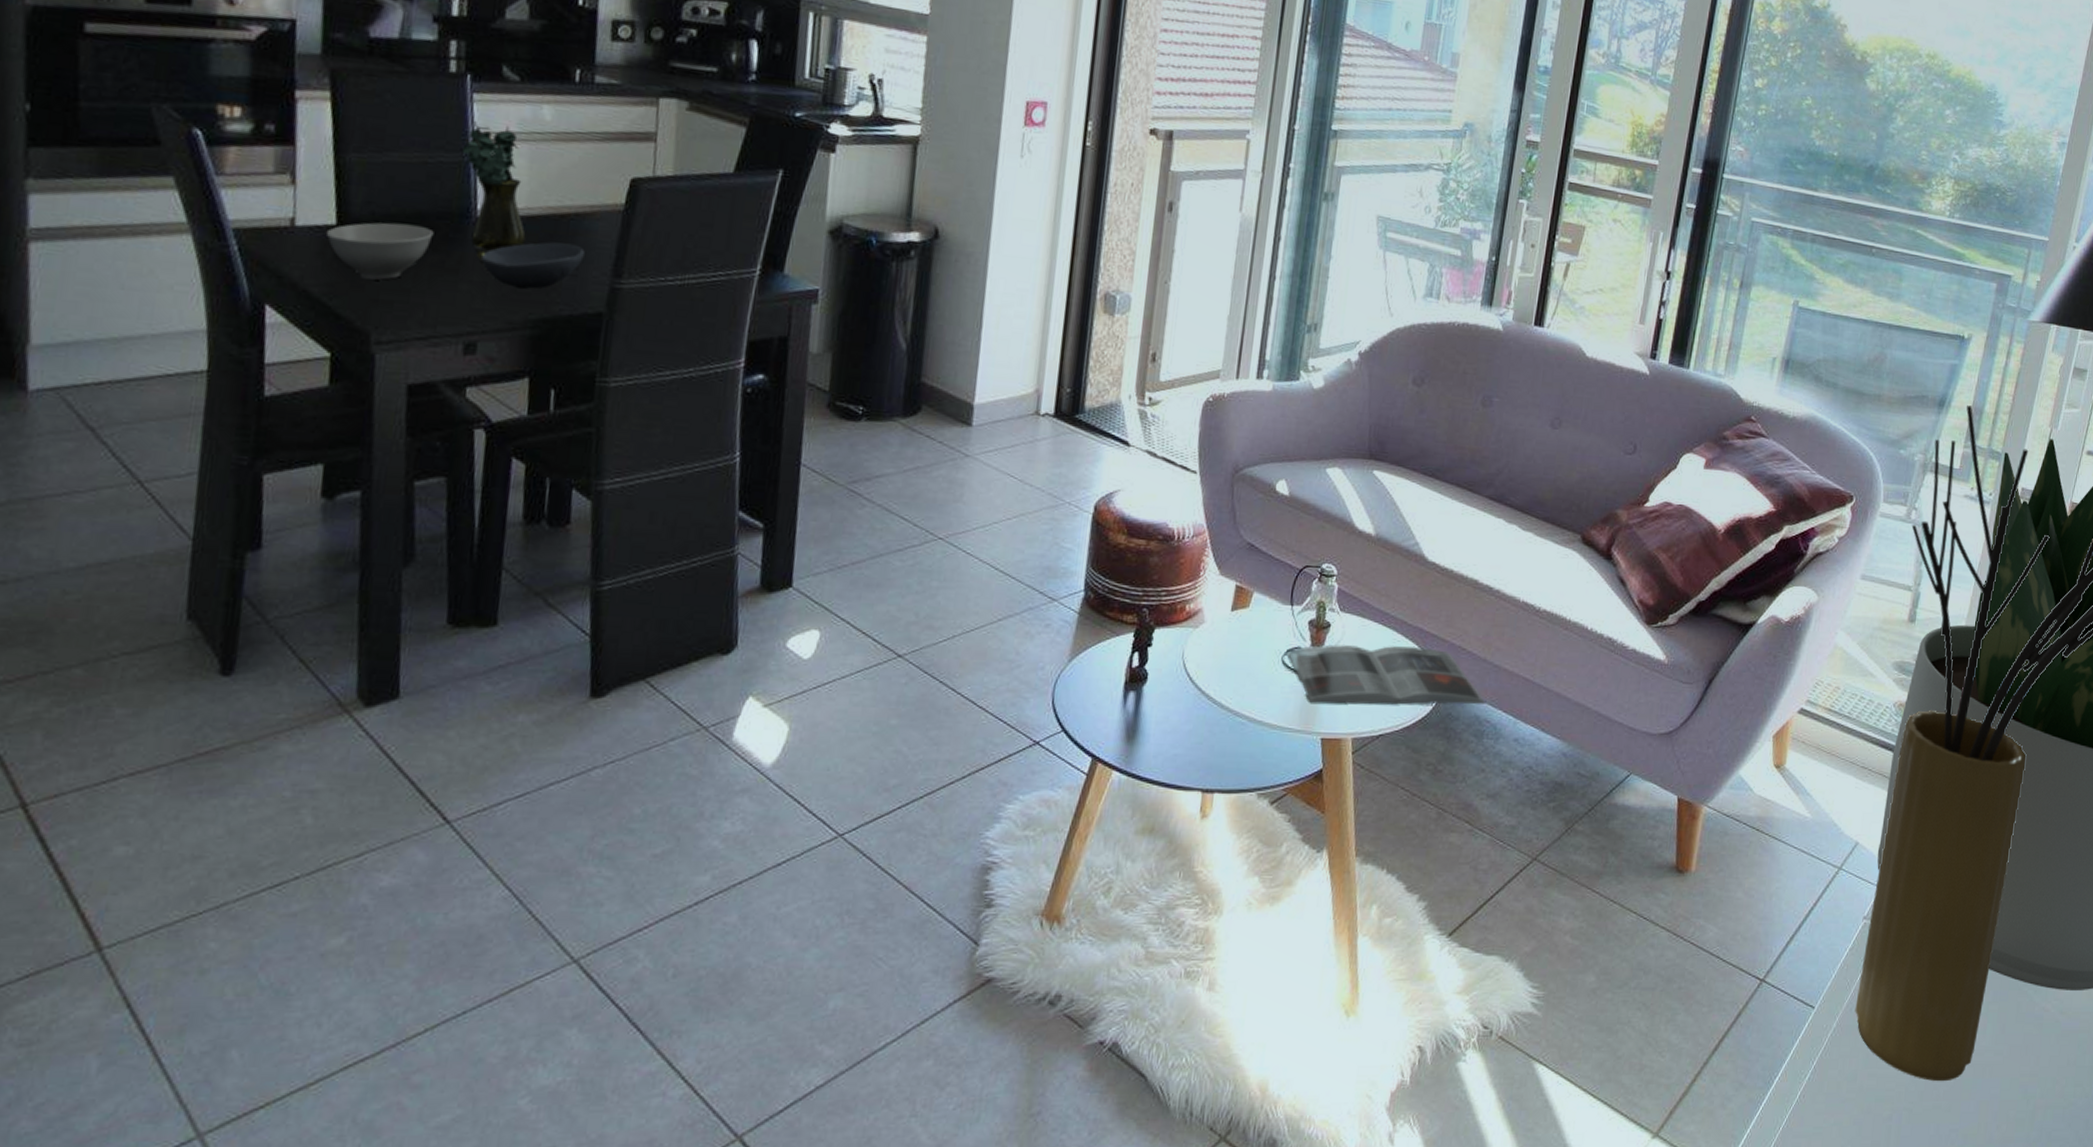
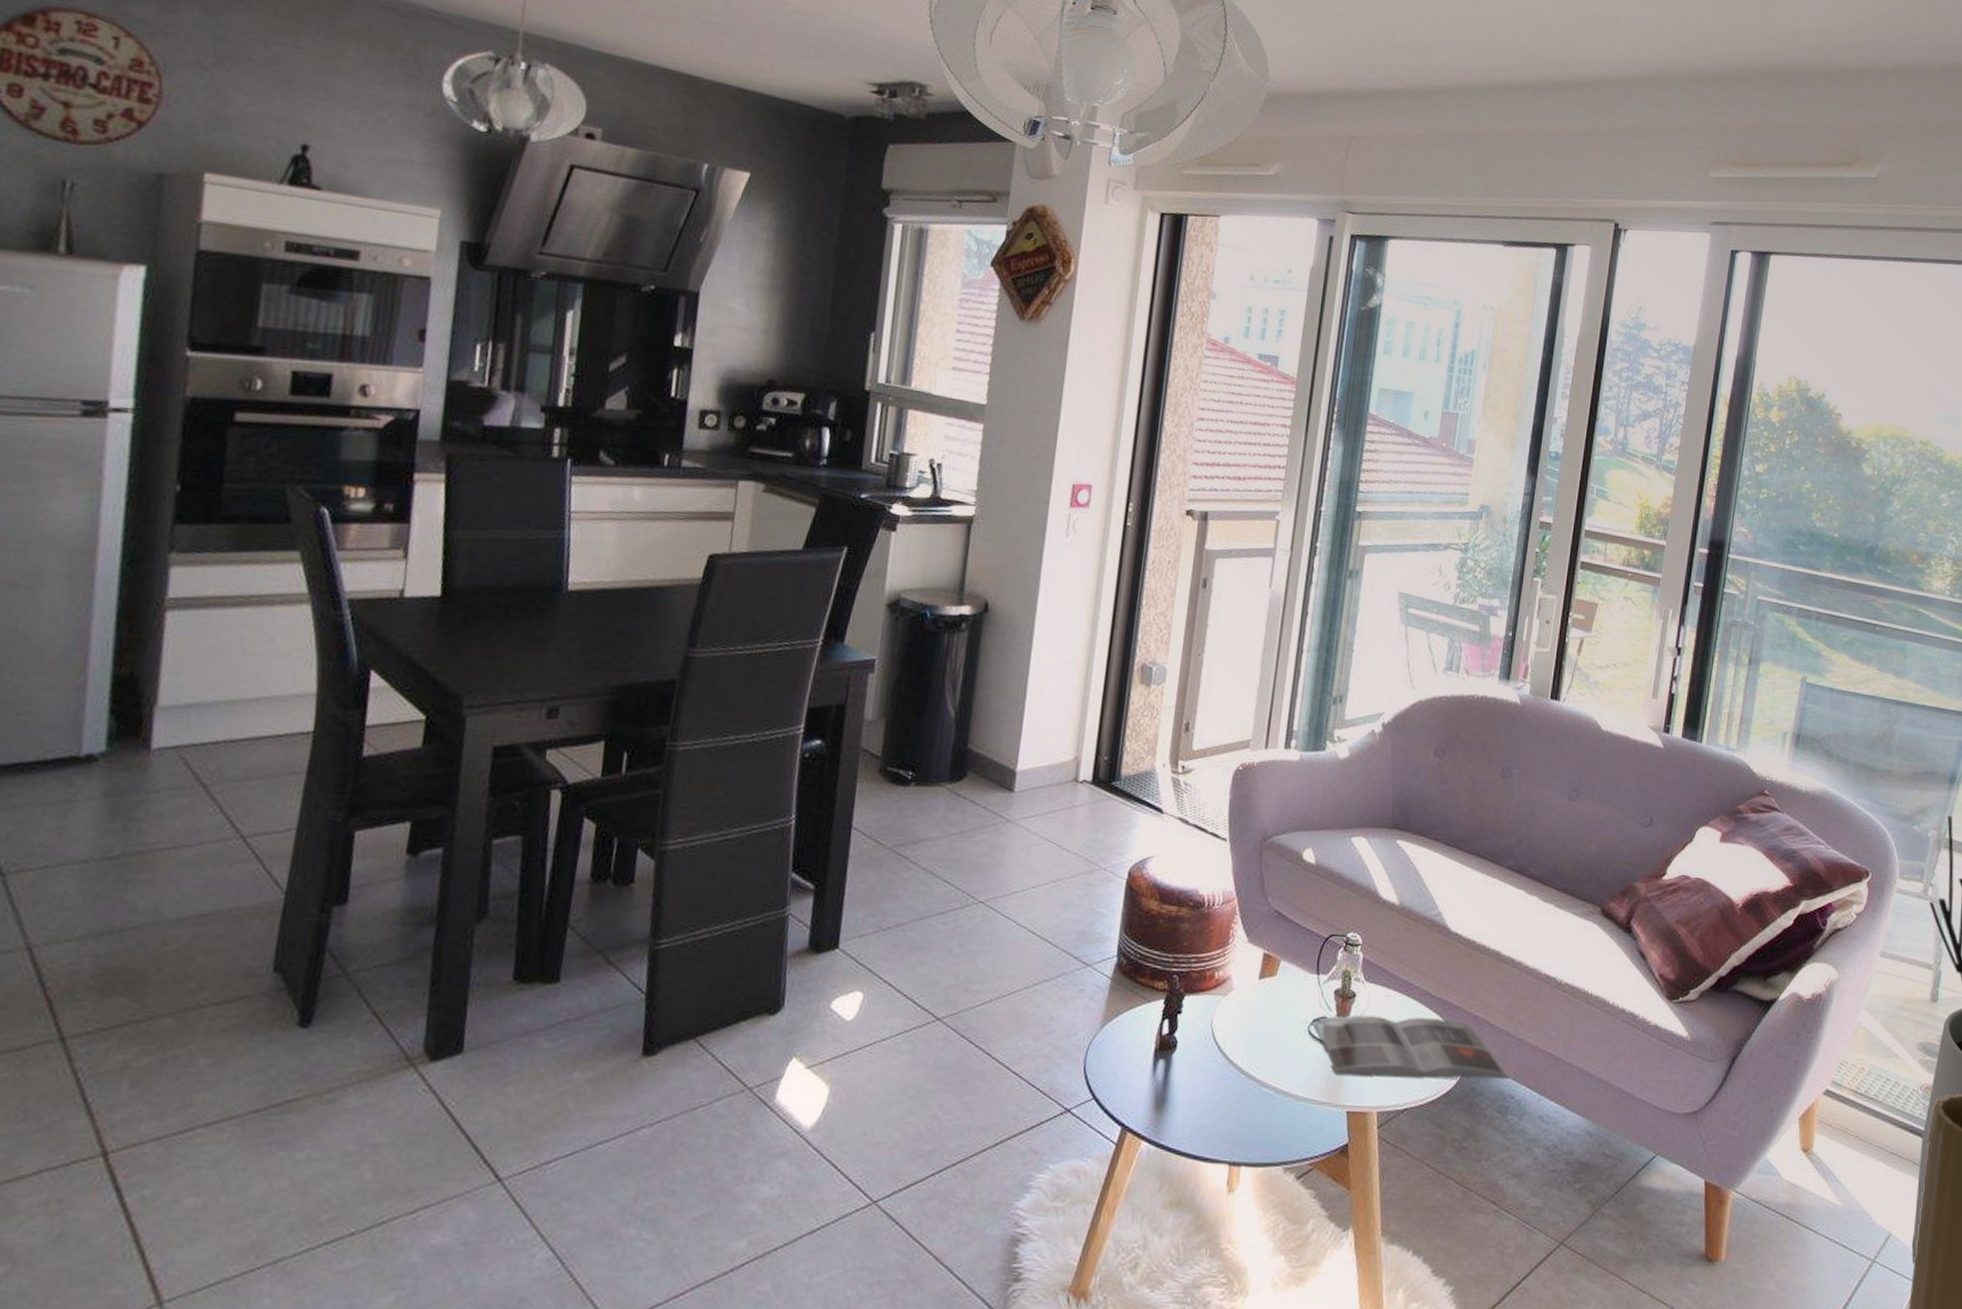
bowl: present [325,222,434,281] -> none [430,594,528,648]
vase: present [461,121,526,264] -> none [557,502,611,633]
bowl: present [481,242,585,290] -> none [568,613,663,658]

